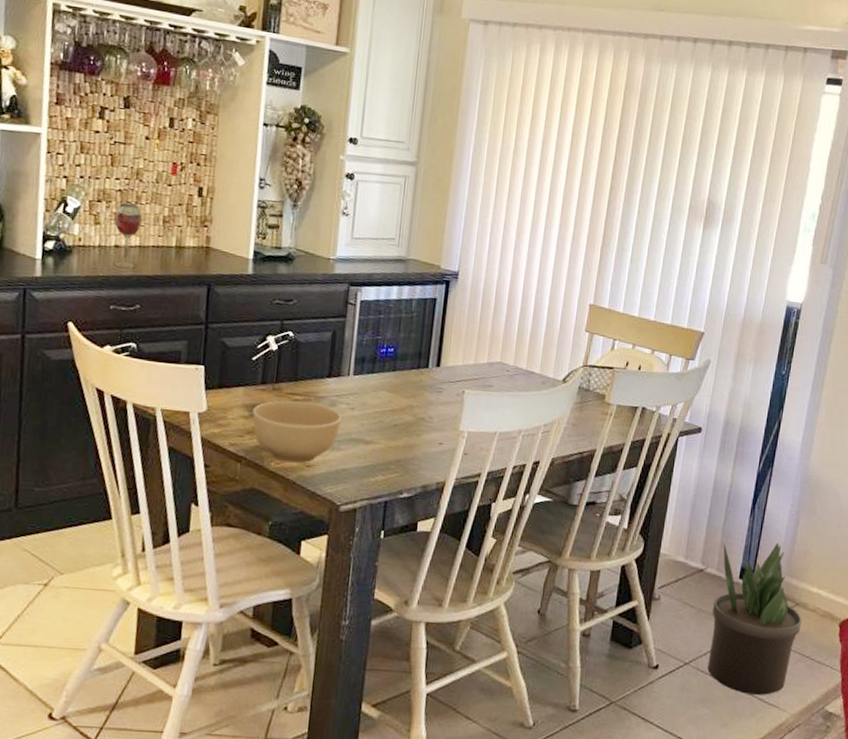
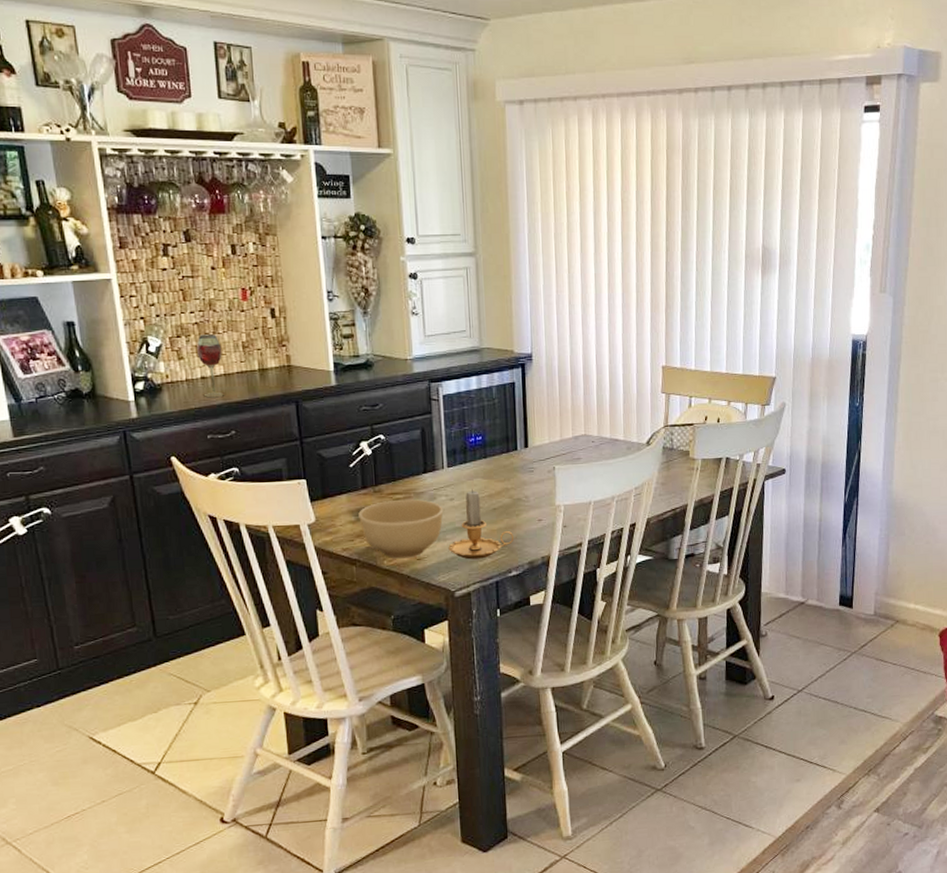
candlestick: none [340,400,411,475] -> present [448,488,514,560]
planter: present [707,542,802,695] -> none [817,566,903,711]

